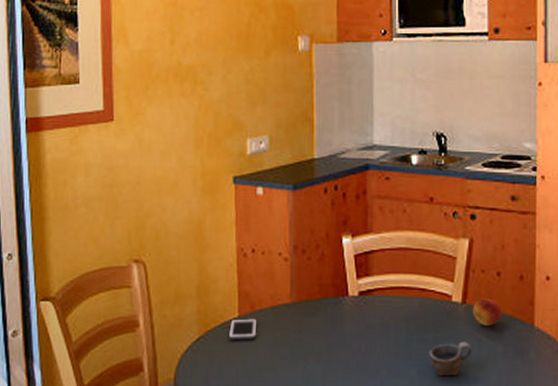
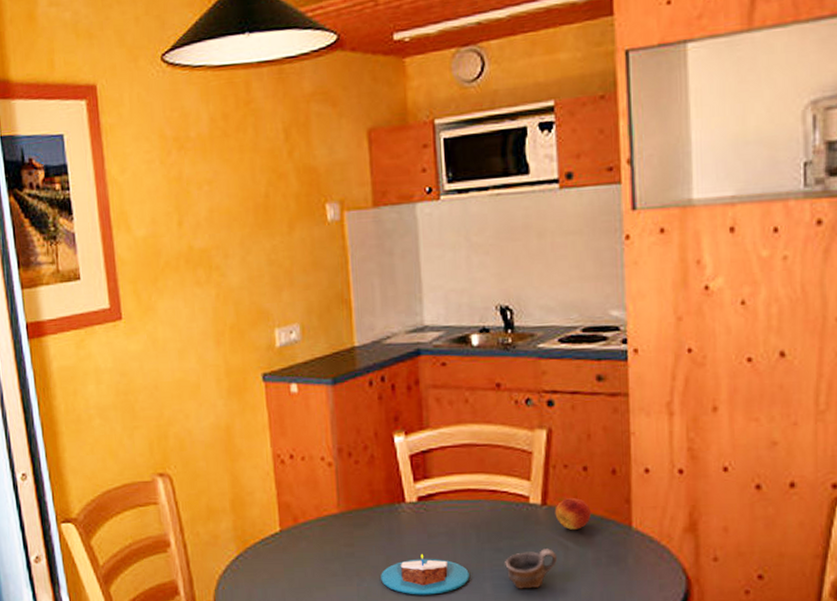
cell phone: present [228,318,257,341] -> none [270,531,303,558]
candle: none [323,342,399,379] -> present [381,554,469,595]

